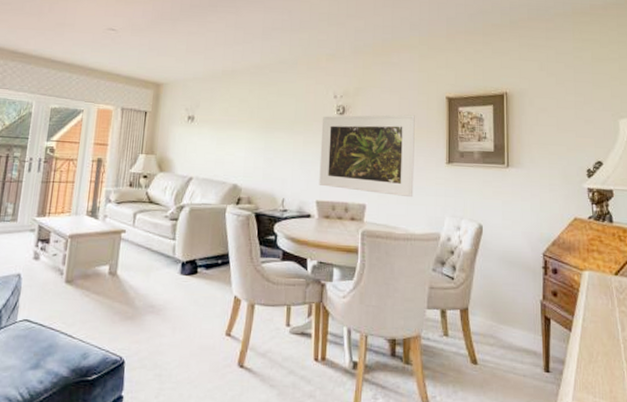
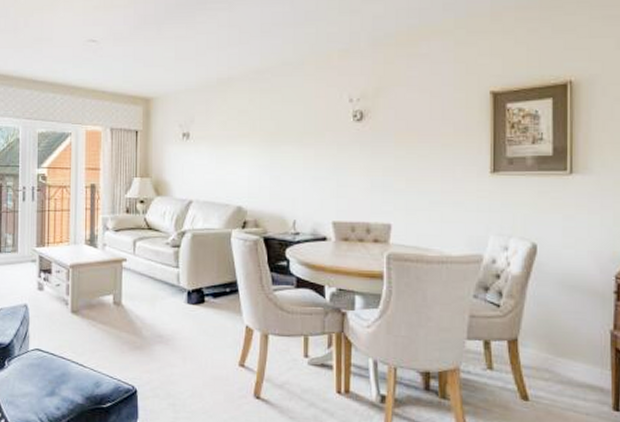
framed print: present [319,114,415,198] -> none [335,116,450,215]

